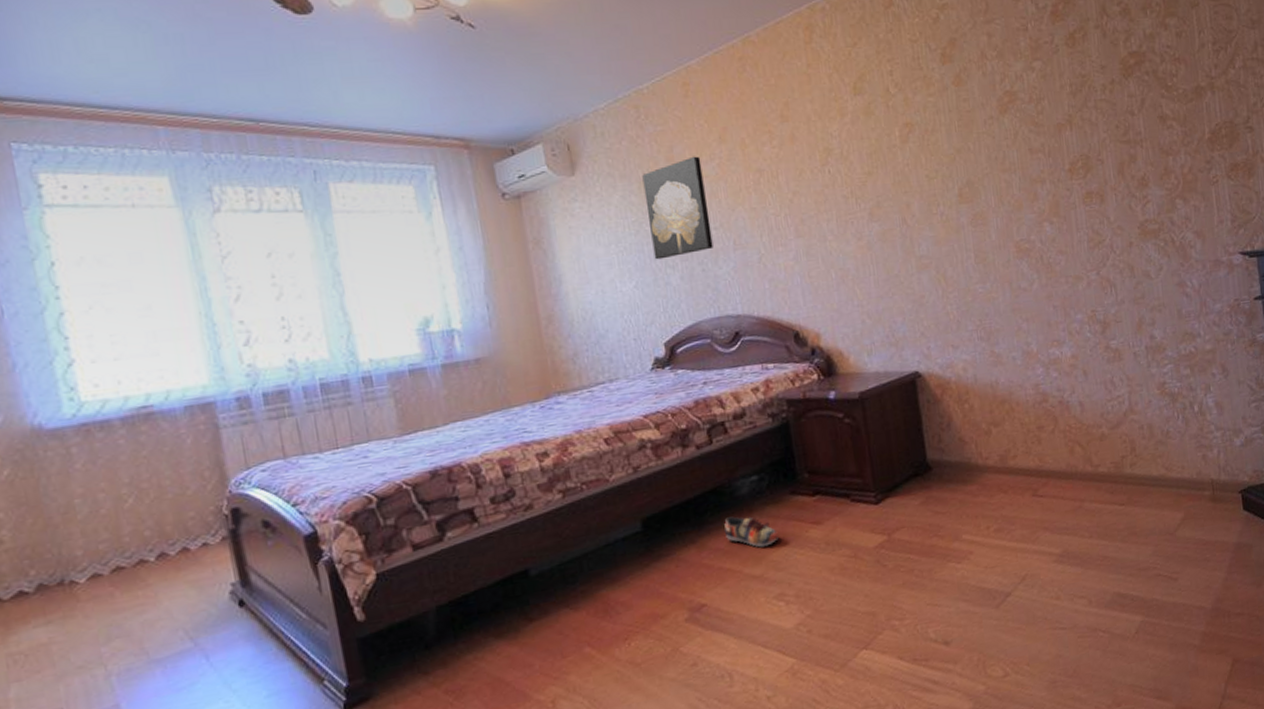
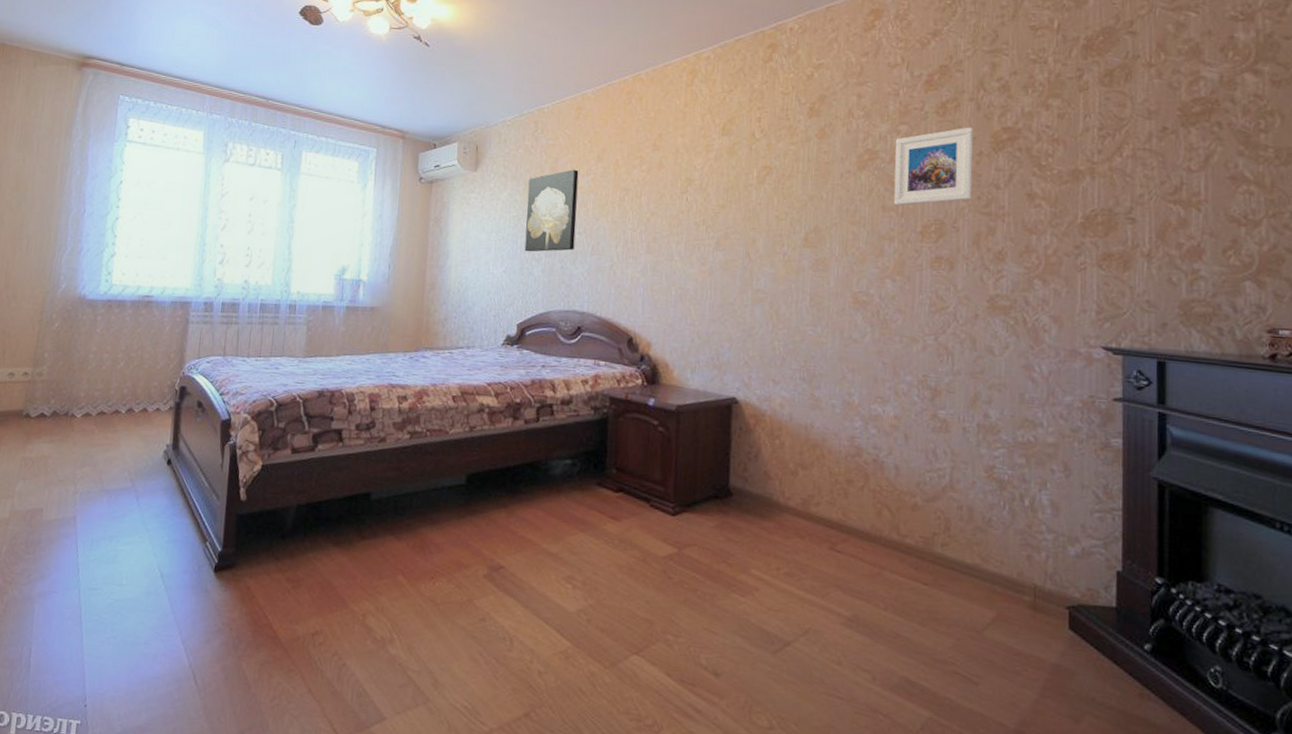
shoe: present [724,516,778,548] -> none [532,492,579,528]
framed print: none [1031,55,1111,146] -> present [893,127,974,206]

